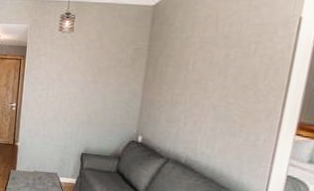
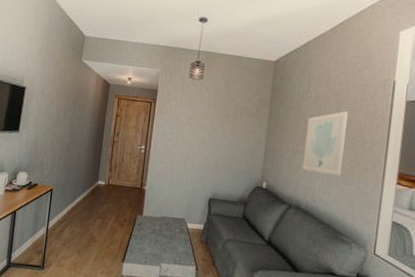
wall art: none [182,56,239,128] -> present [302,111,348,176]

